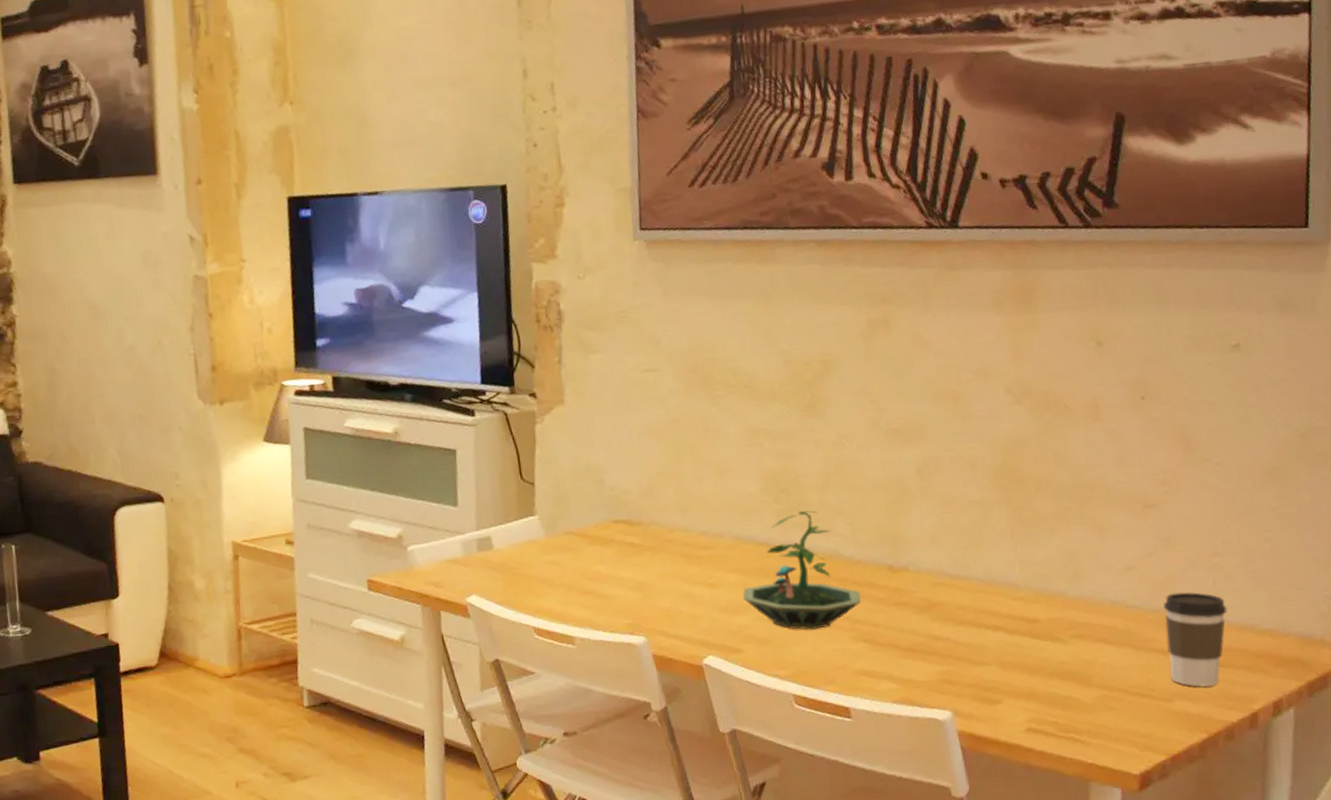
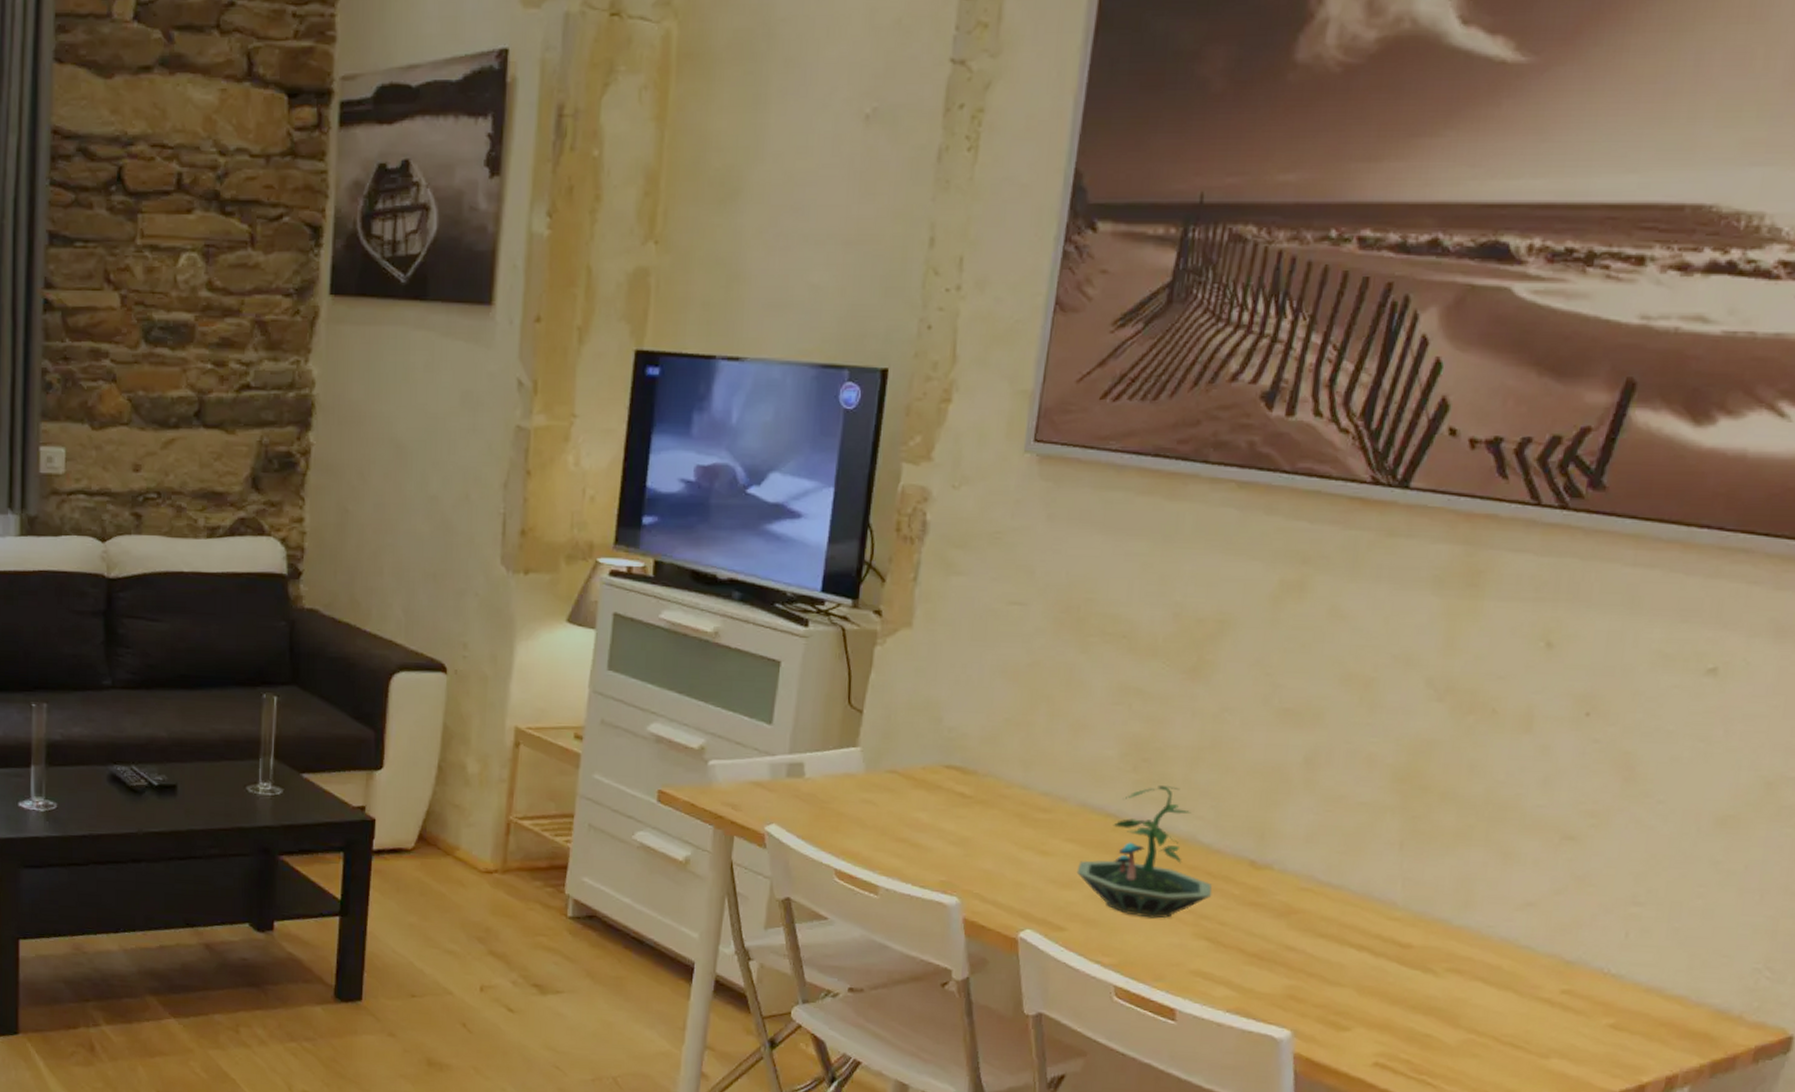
coffee cup: present [1164,592,1227,687] -> none [1552,939,1636,1049]

